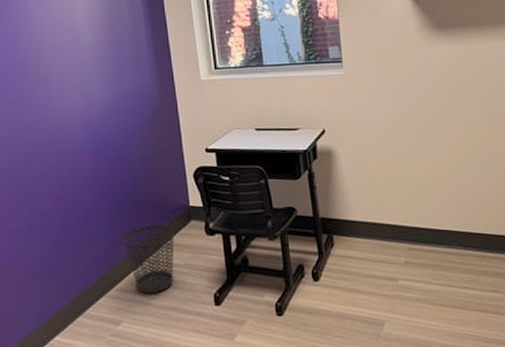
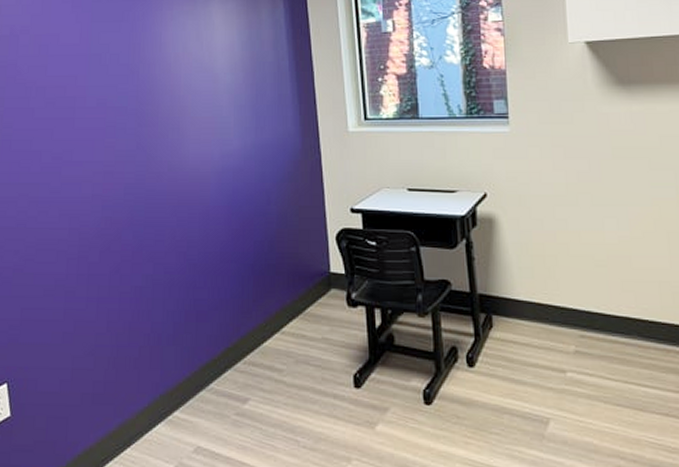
wastebasket: present [123,224,174,293] -> none [254,291,311,369]

